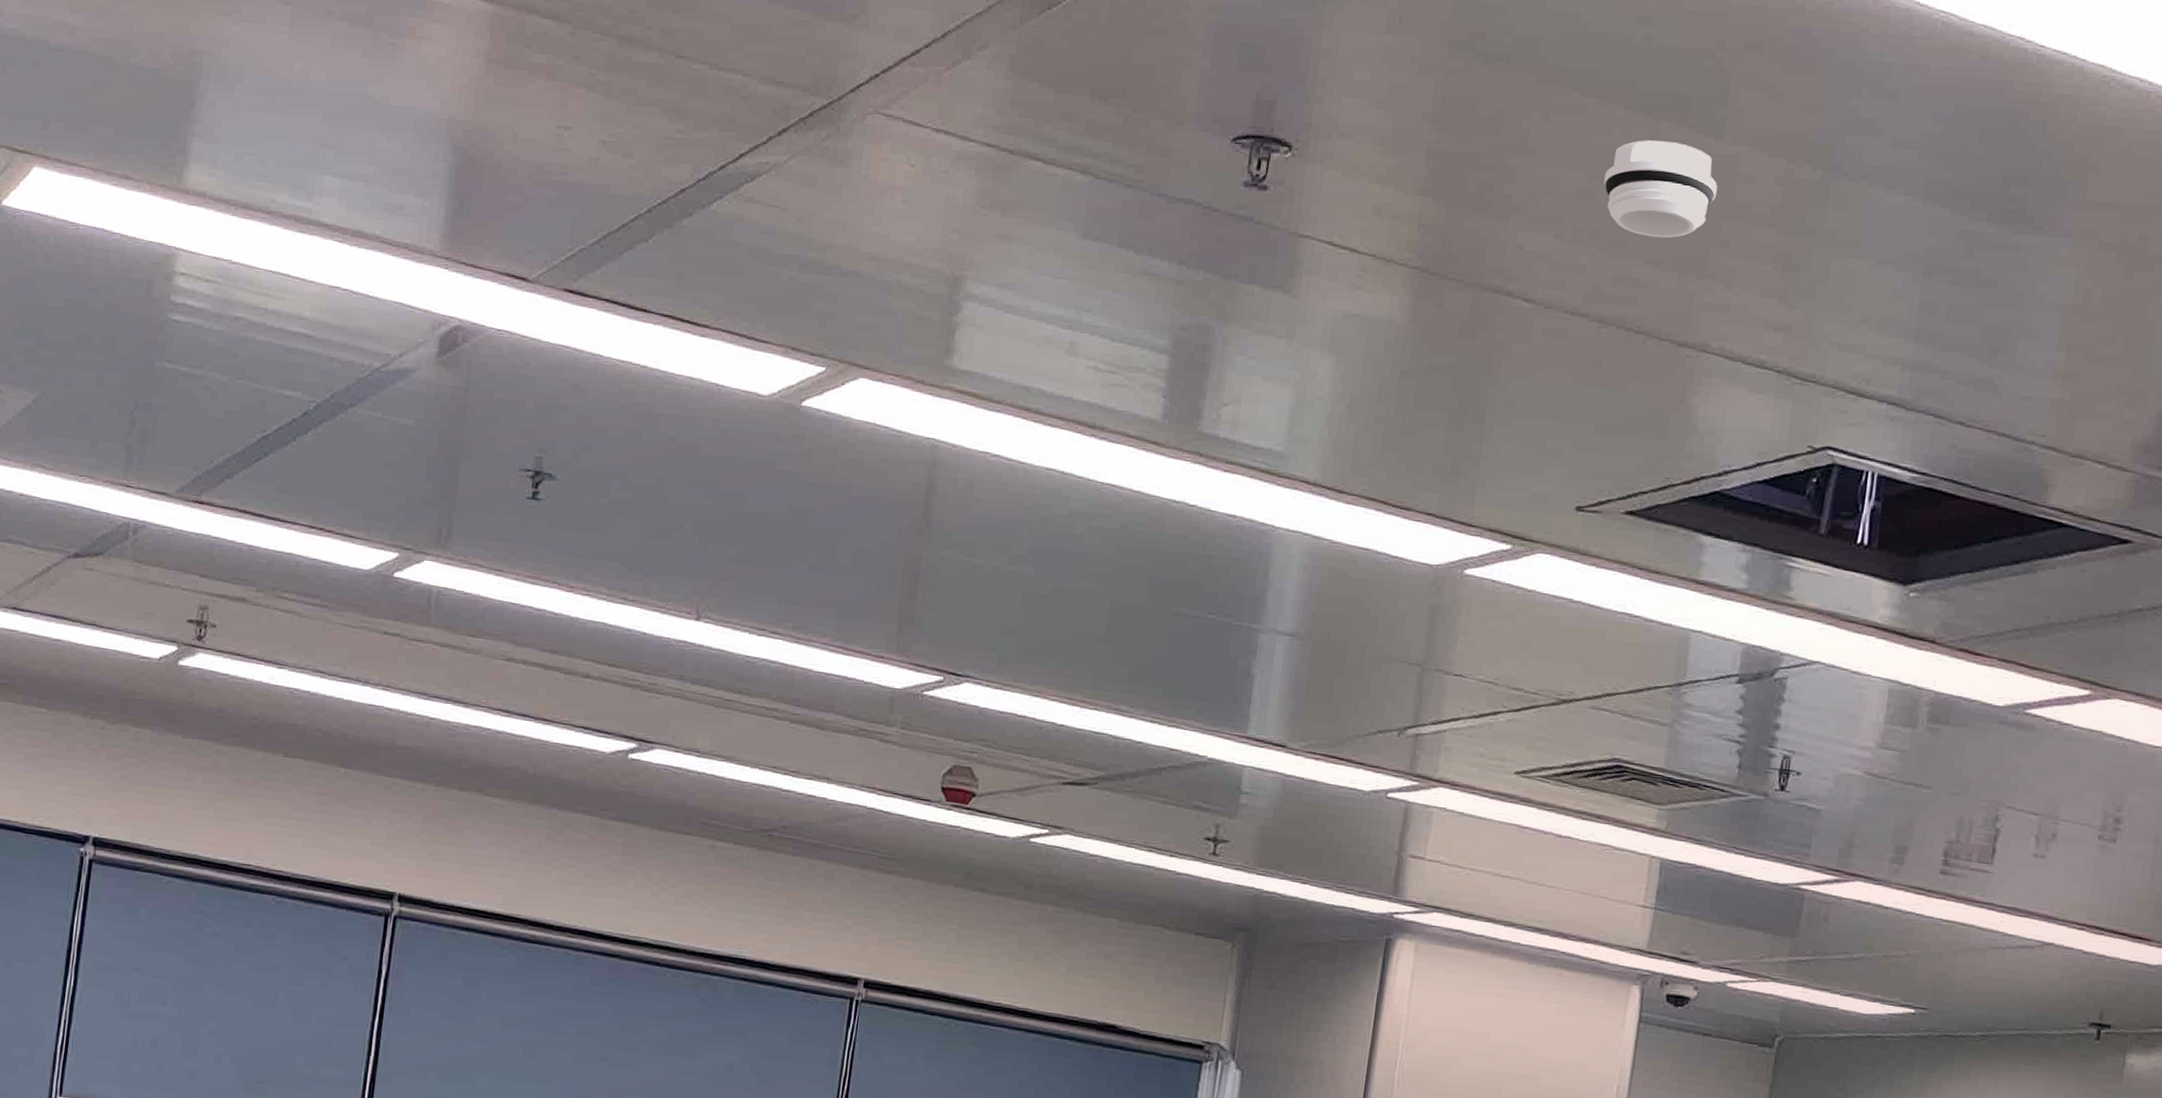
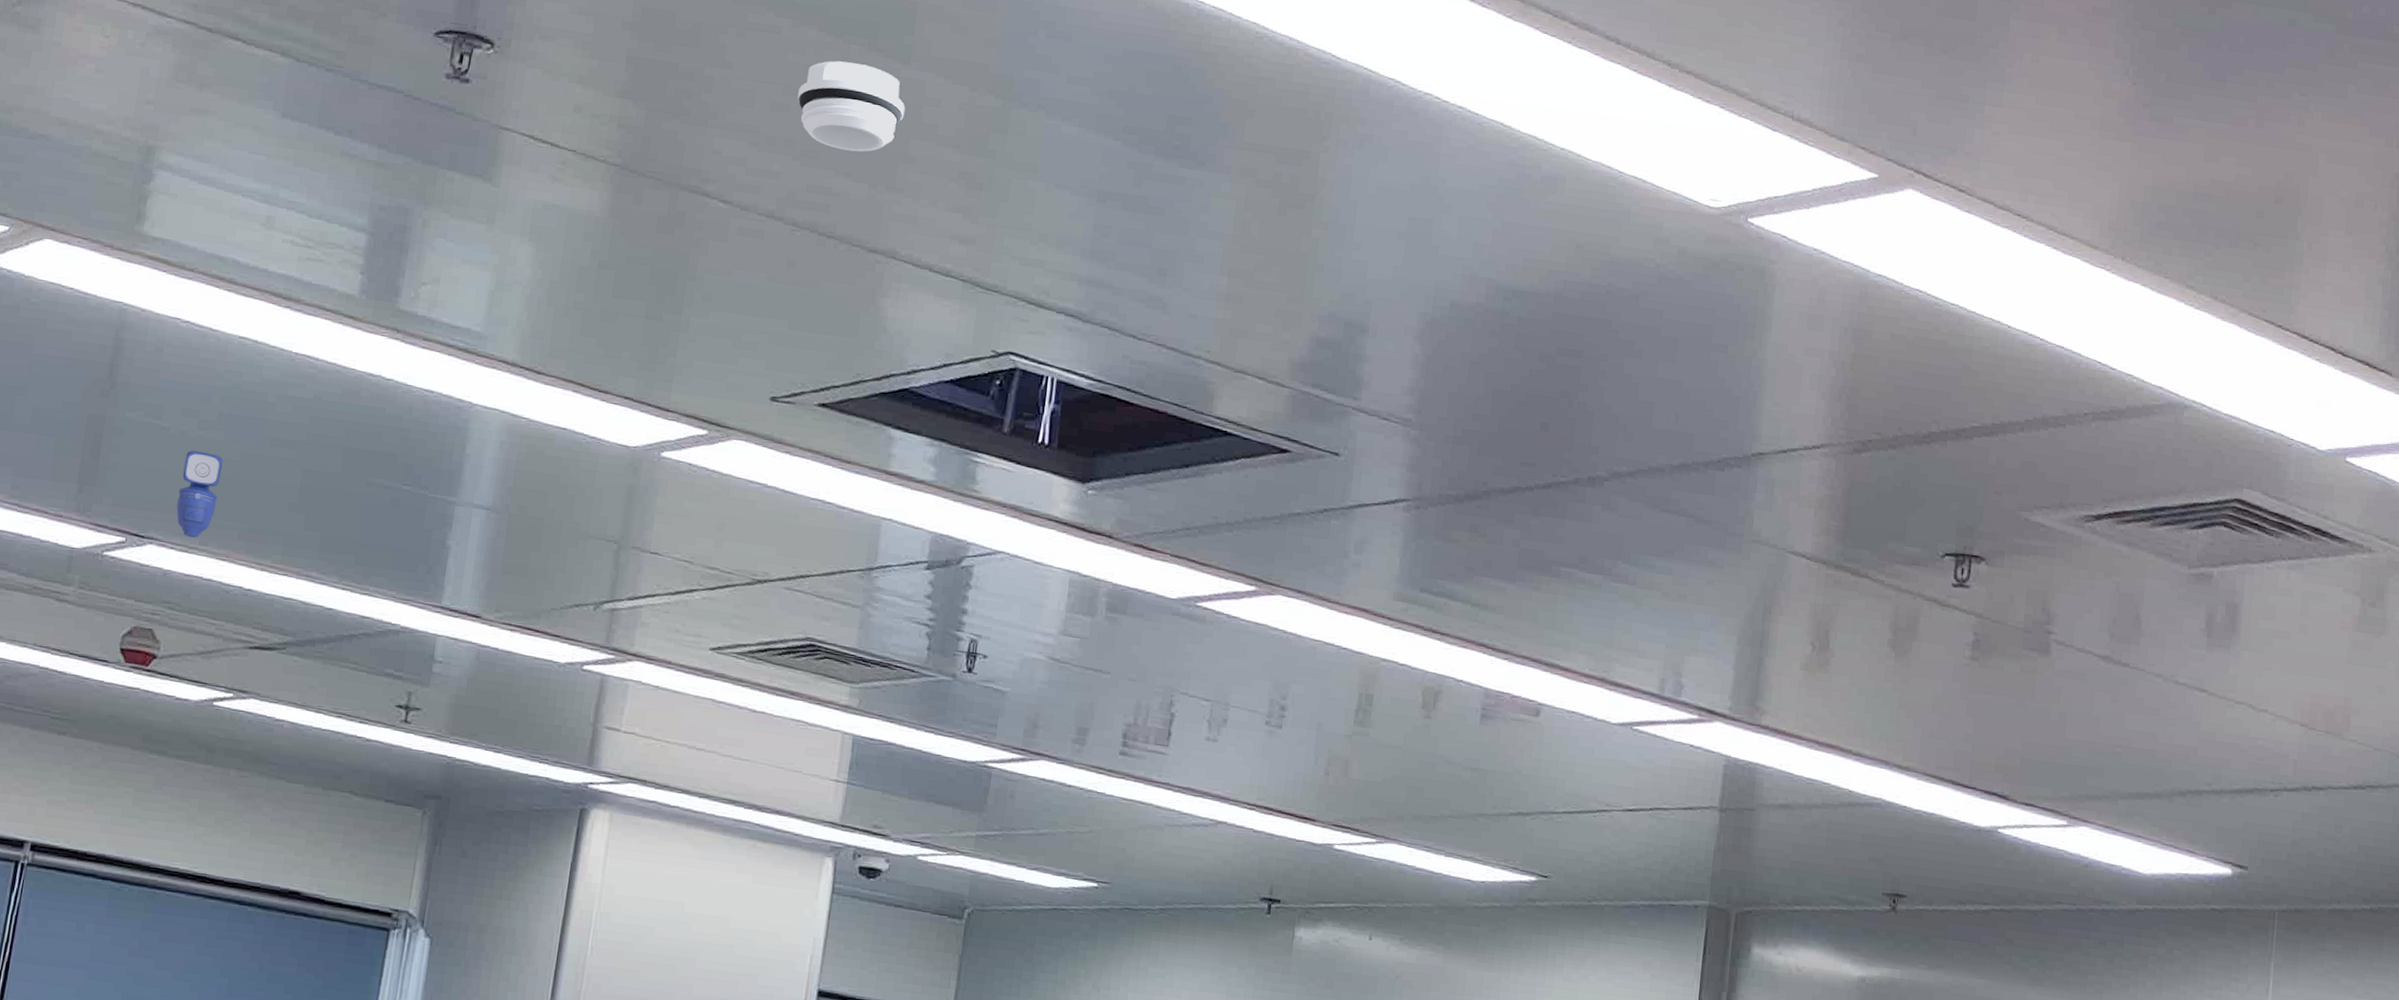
security camera: none [990,586,1034,675] -> present [176,450,223,539]

